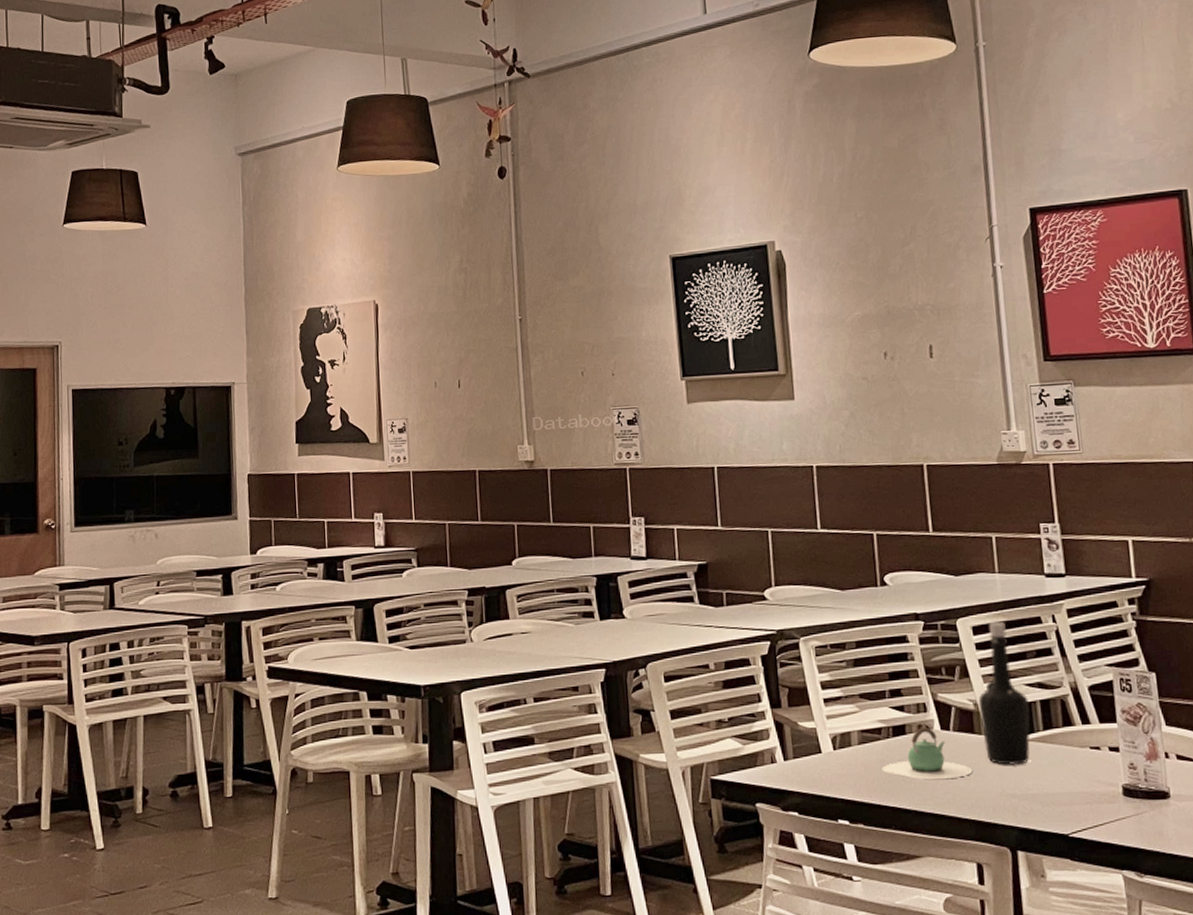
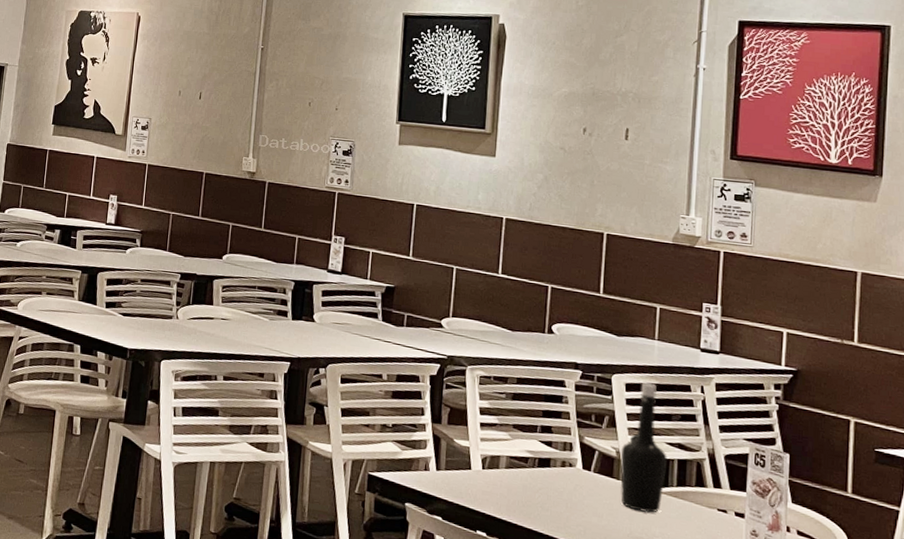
teapot: present [882,727,972,780] -> none [523,464,606,514]

